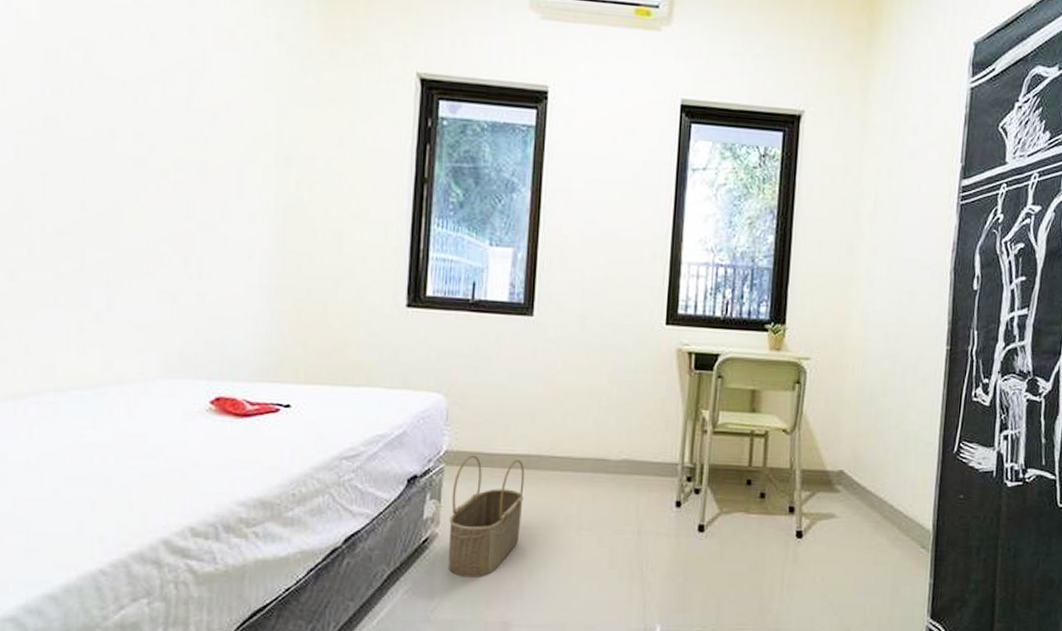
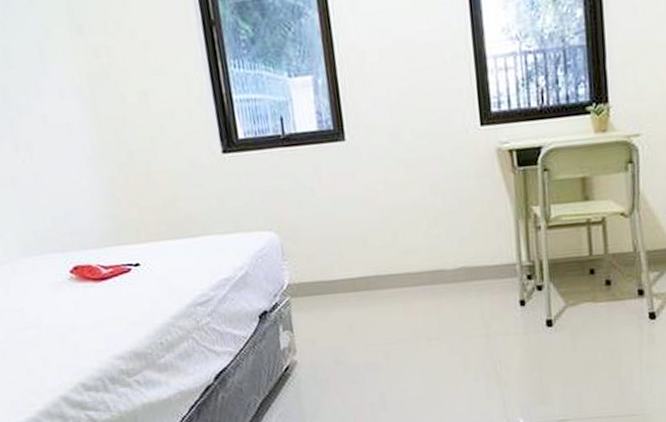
wicker basket: present [449,454,525,578] -> none [301,282,373,397]

